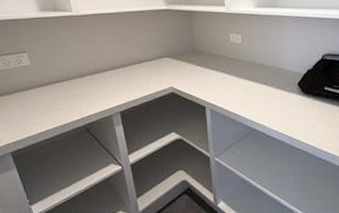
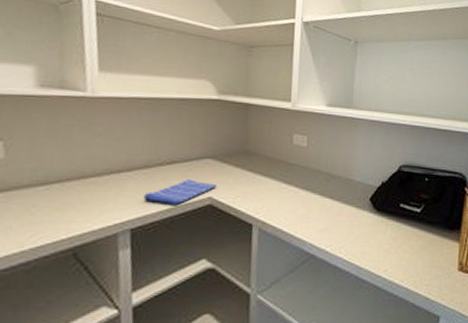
dish towel: none [125,74,175,95] -> present [143,179,217,206]

